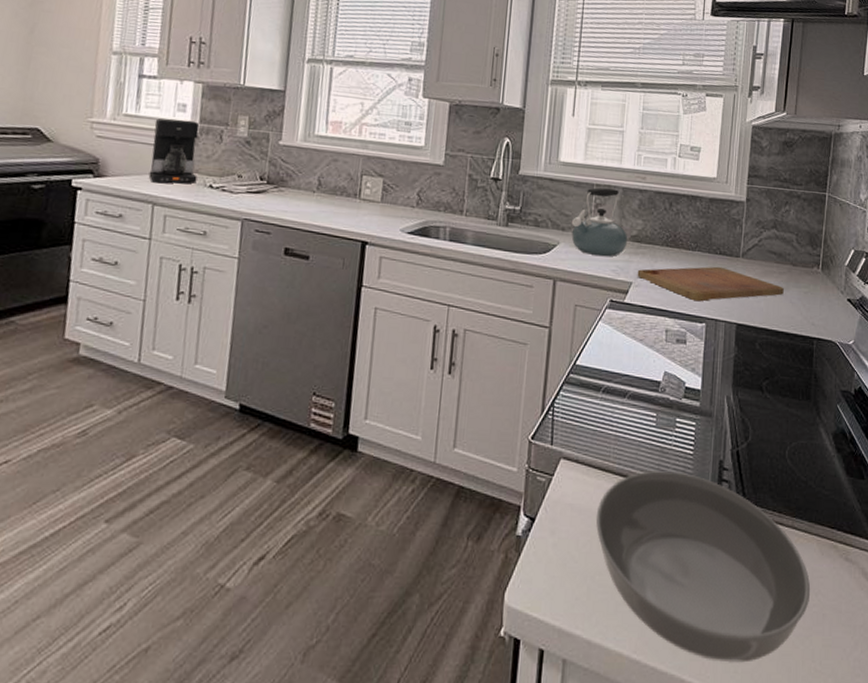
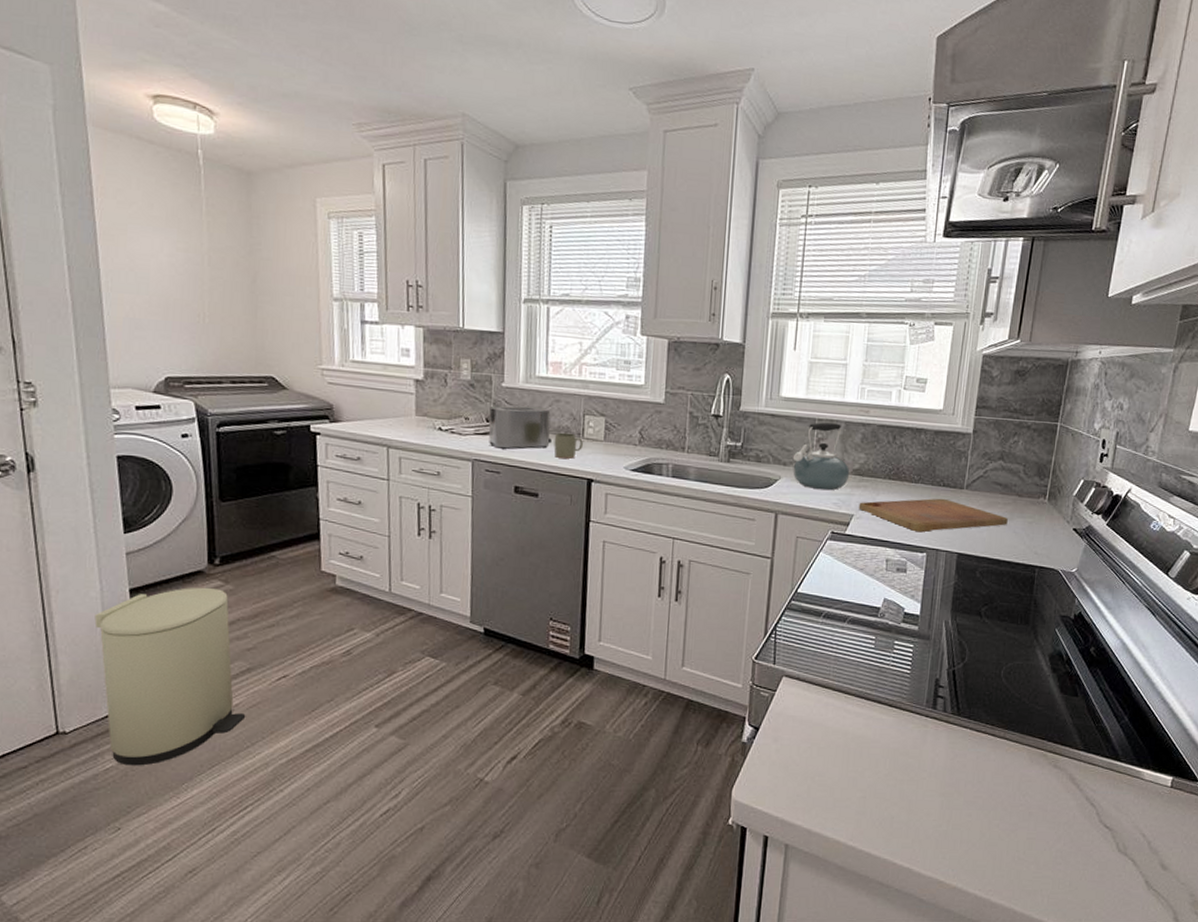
coffee maker: present [148,118,200,184] -> none [381,364,427,427]
toaster: none [261,164,328,210] -> present [488,405,552,450]
mug: none [328,192,359,220] -> present [553,432,583,459]
bowl: present [595,471,811,663] -> none [816,687,1019,851]

